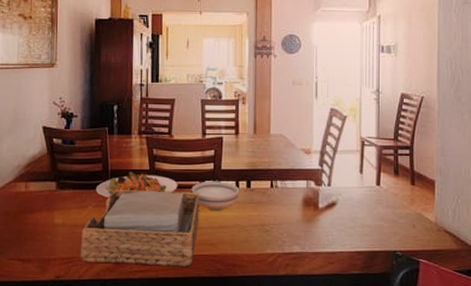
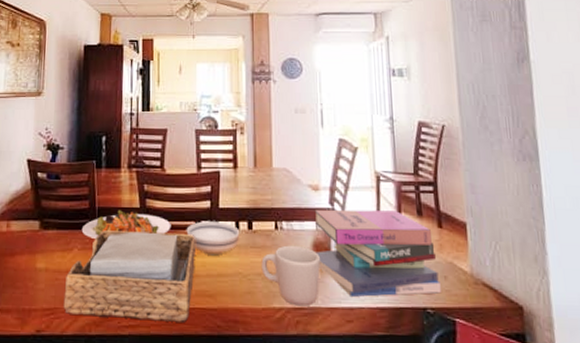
mug: none [257,201,309,252] -> present [261,245,320,306]
books: none [305,170,409,243] -> present [314,209,441,297]

